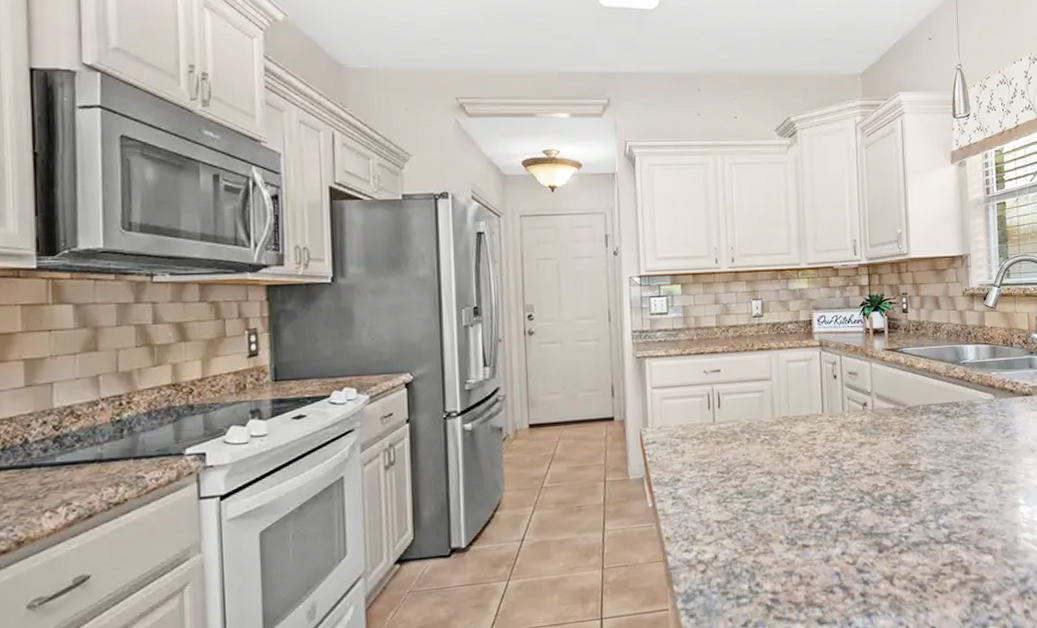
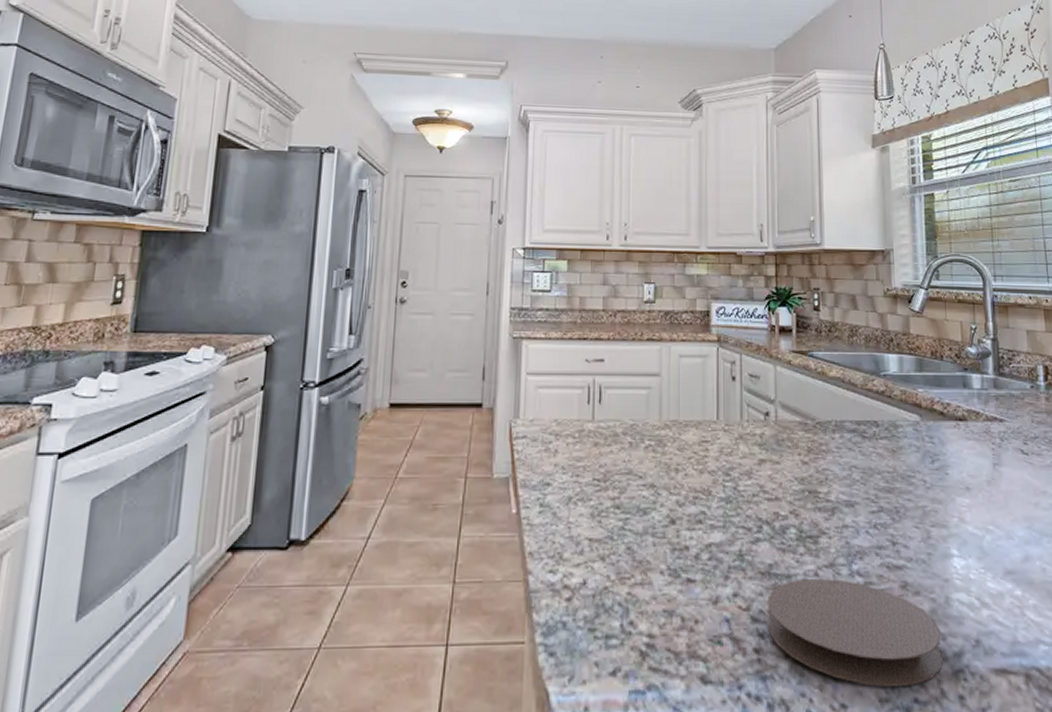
coaster: none [870,532,1012,611] -> present [768,579,944,688]

